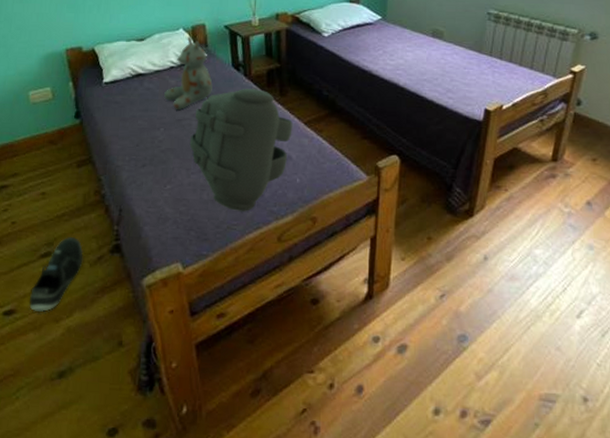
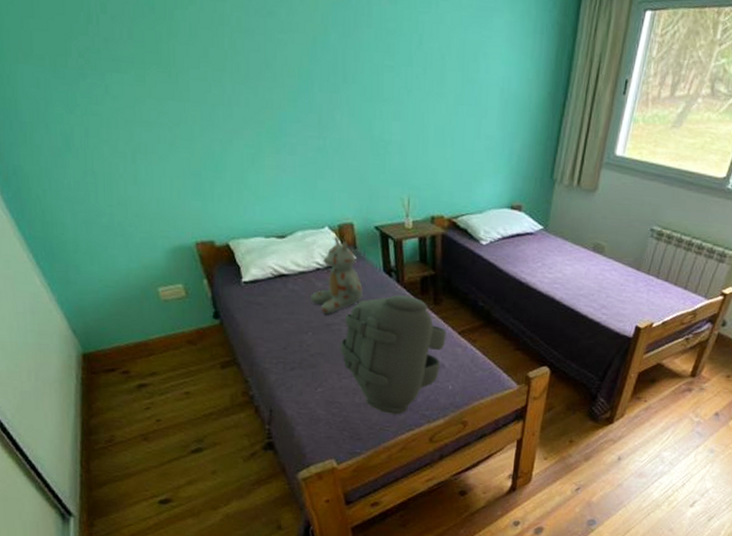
shoe: present [29,237,84,312] -> none [185,435,236,501]

